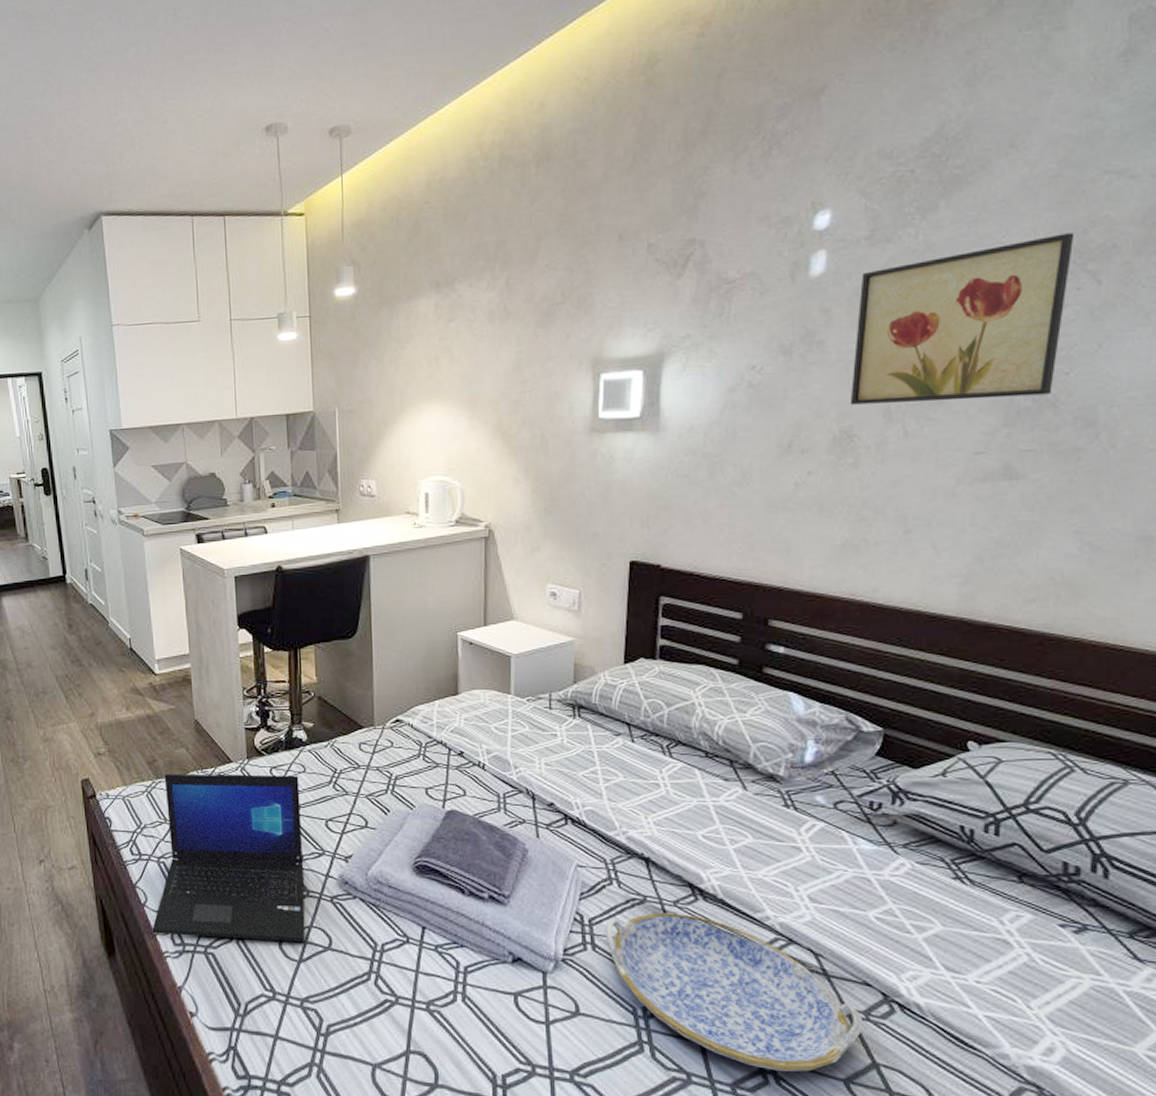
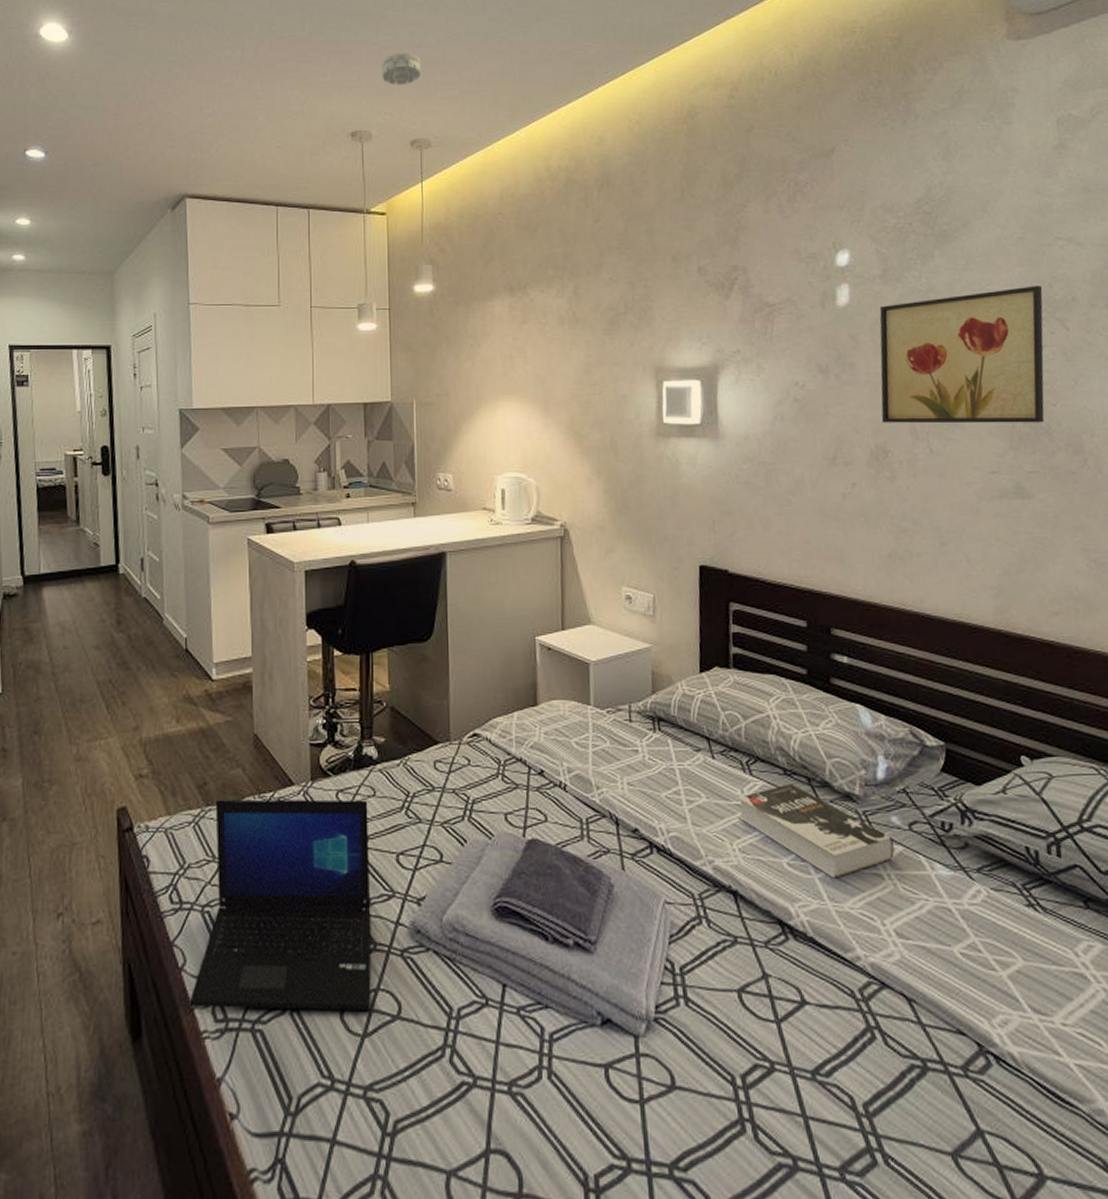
smoke detector: none [296,25,339,67] -> present [382,52,421,85]
serving tray: present [605,913,864,1072] -> none [697,956,964,1147]
book: none [655,765,815,850] -> present [738,783,894,879]

